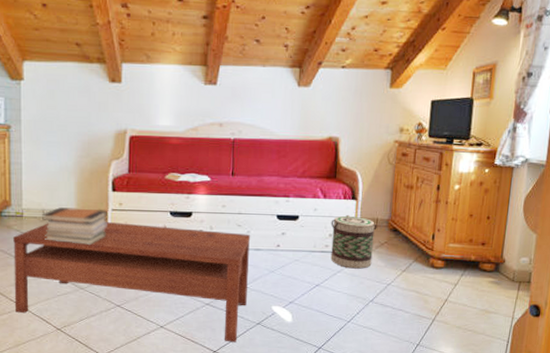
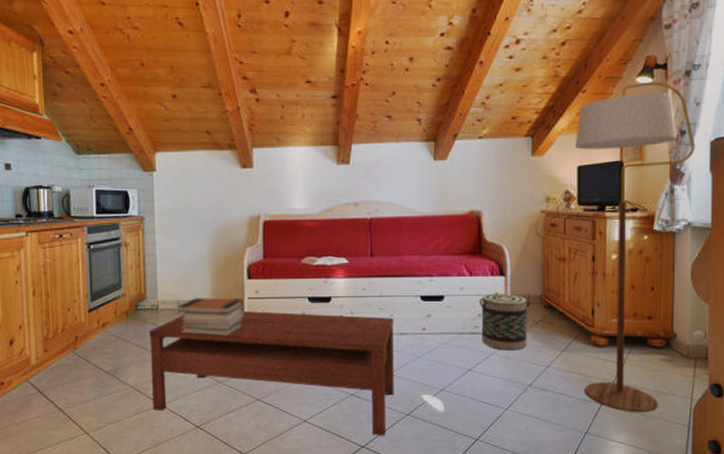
floor lamp: none [419,23,540,329] -> present [574,81,695,413]

